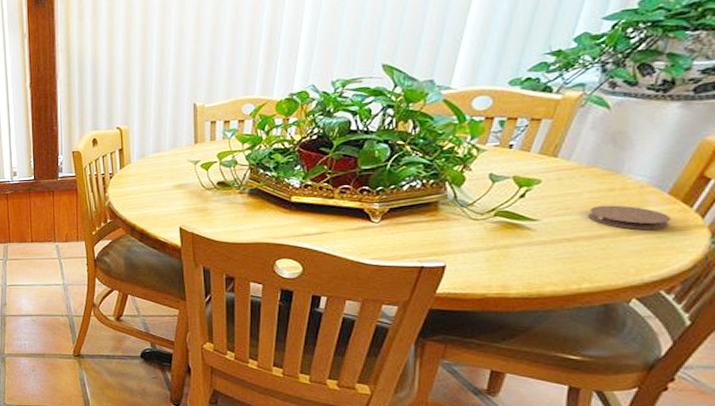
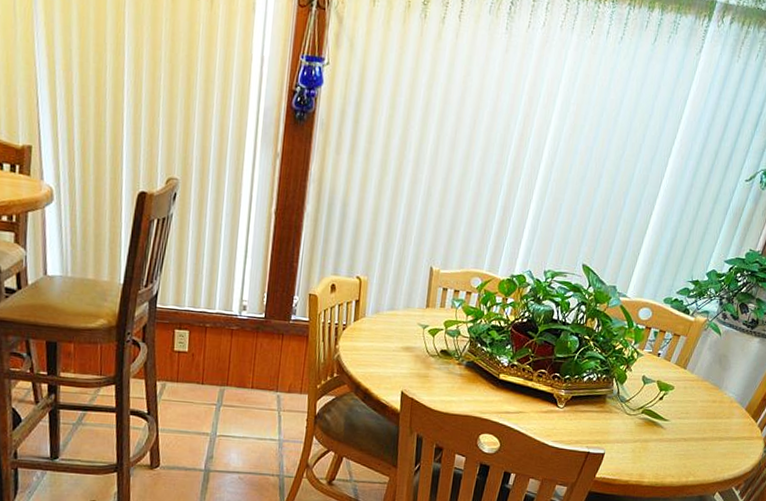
coaster: present [587,205,671,230] -> none [698,413,745,437]

